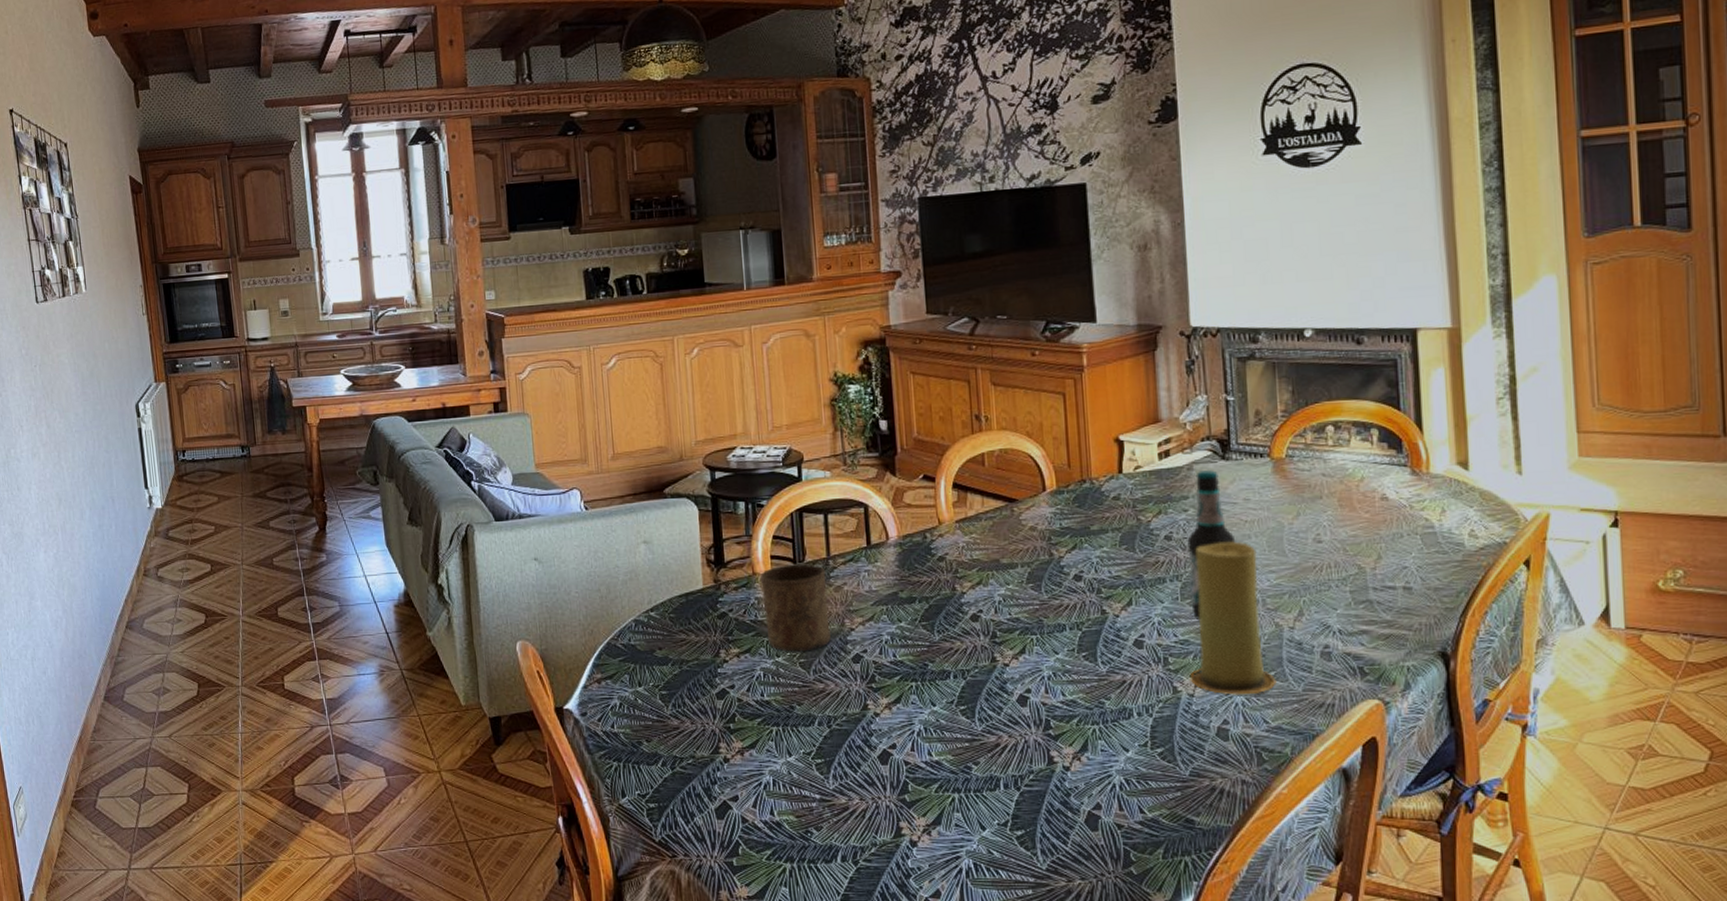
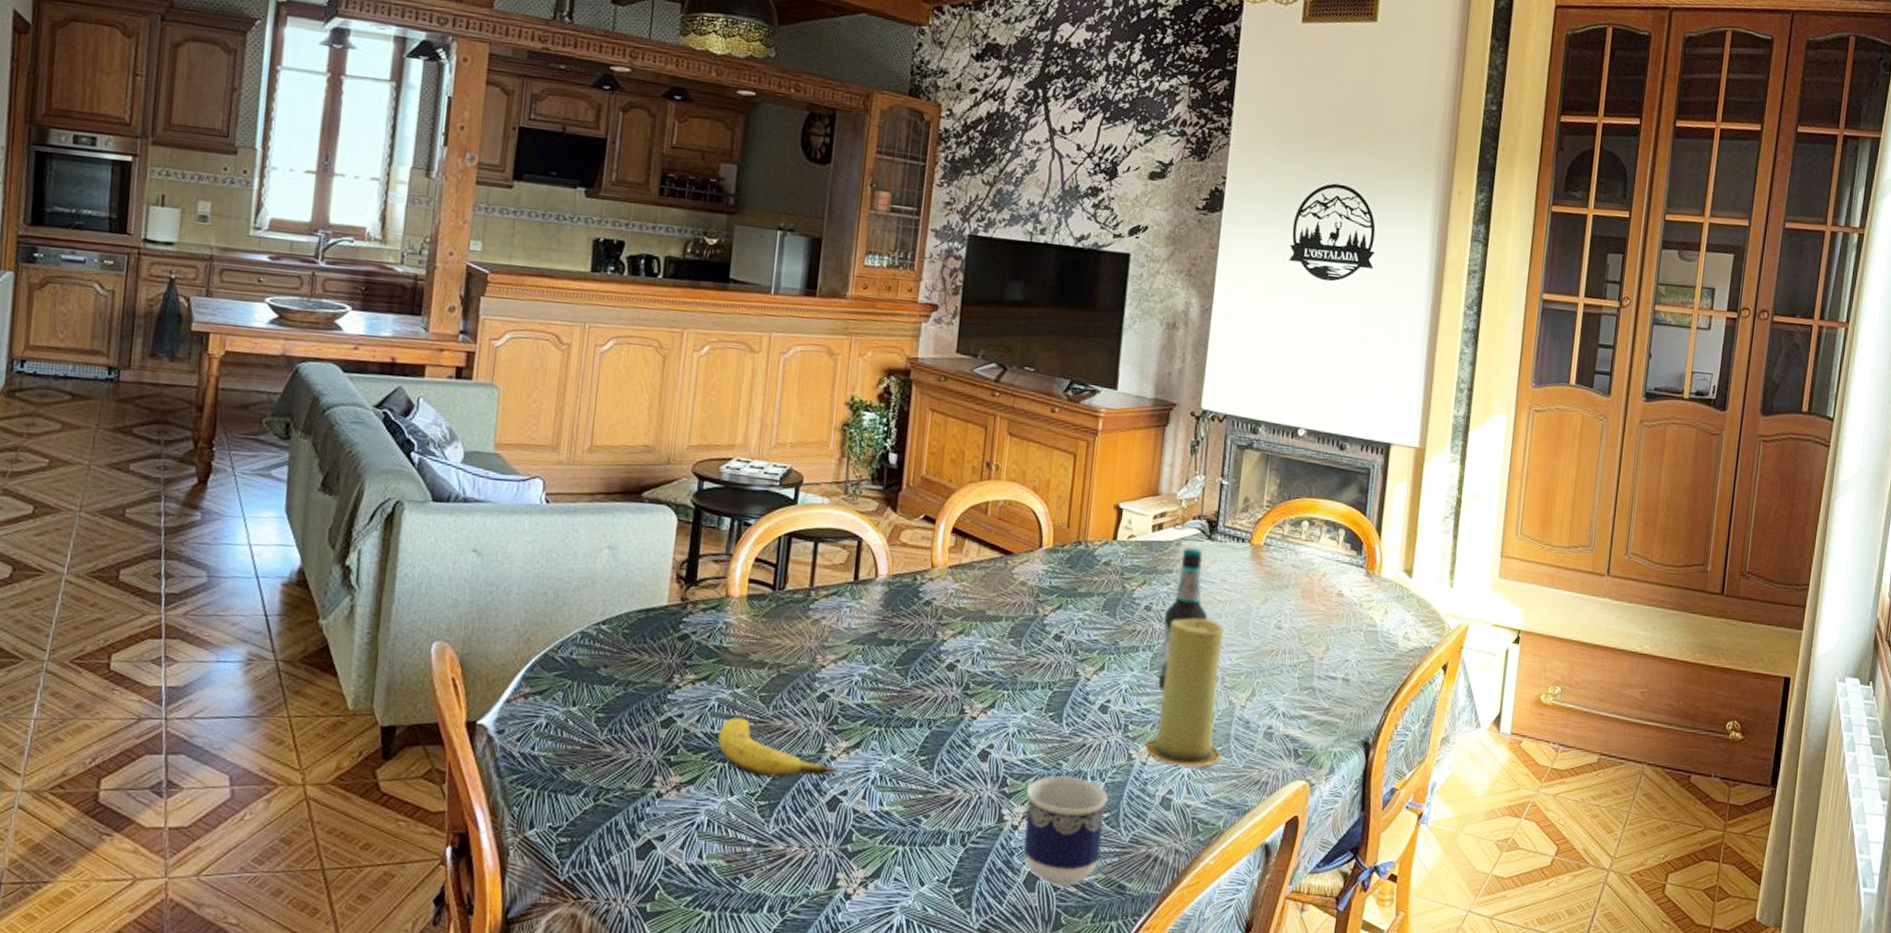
cup: present [759,564,832,652] -> none [730,590,806,685]
banana: none [768,684,885,737] -> present [717,717,840,778]
cup: none [1071,714,1161,822] -> present [1023,776,1108,885]

